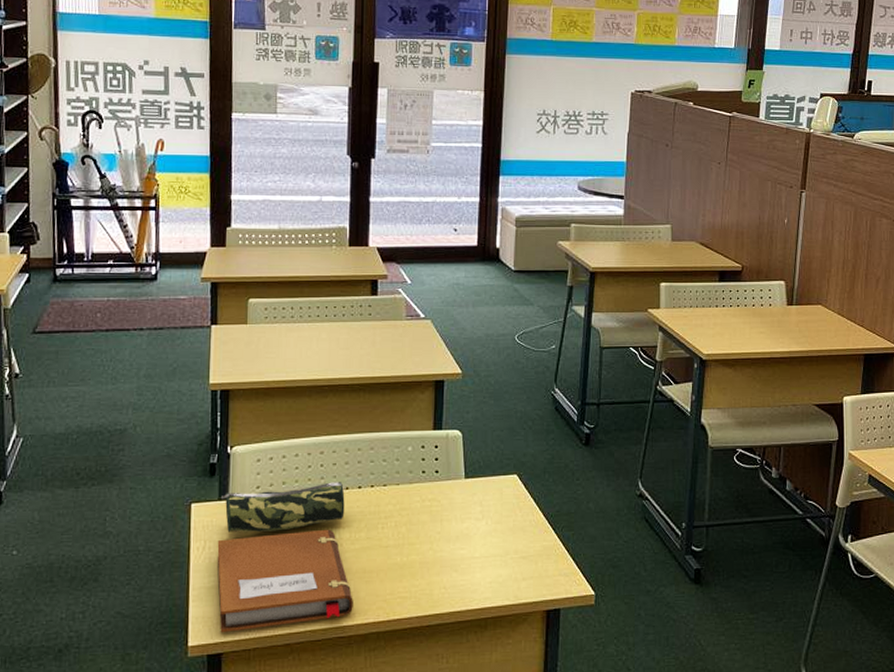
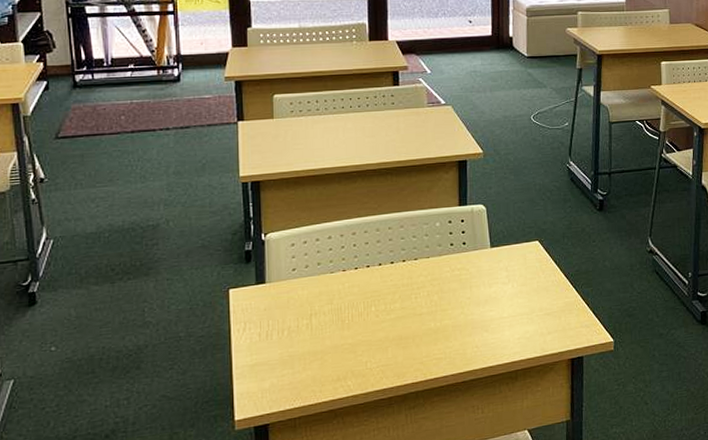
notebook: present [217,529,353,633] -> none [257,302,392,406]
pencil case: present [220,482,345,532] -> none [257,259,379,313]

